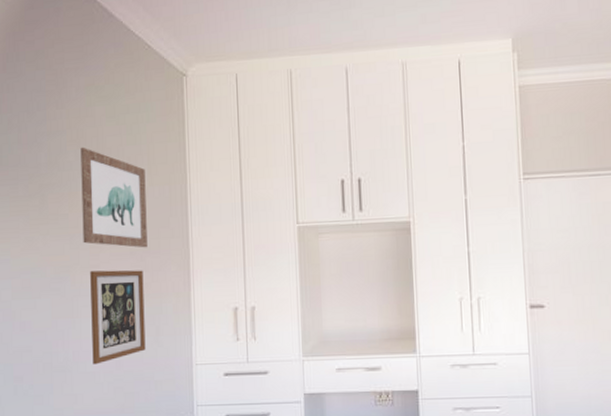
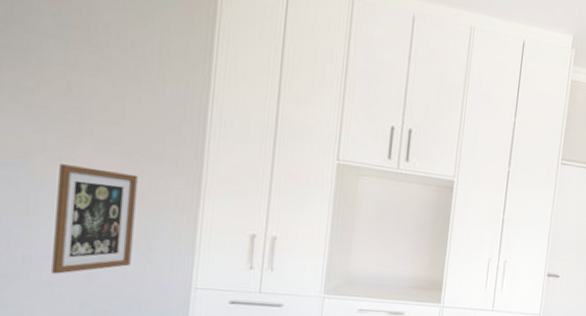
wall art: present [80,147,148,248] -> none [53,11,155,152]

